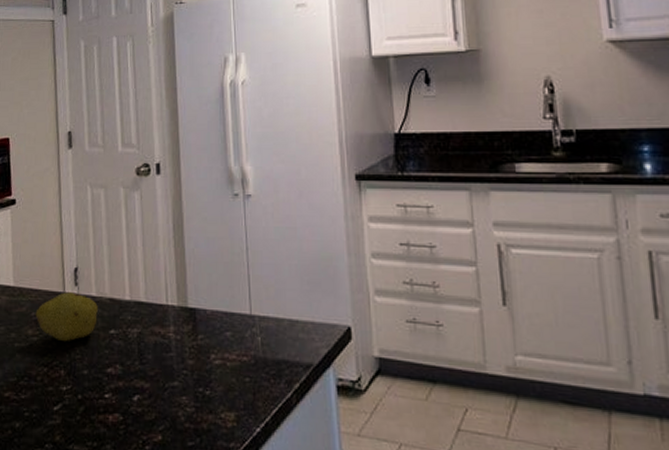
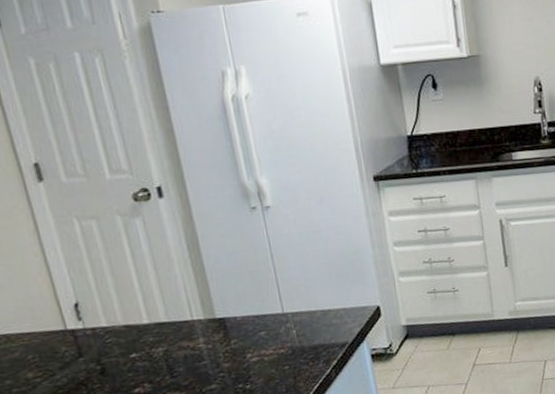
fruit: present [34,292,98,342] -> none [32,327,114,376]

